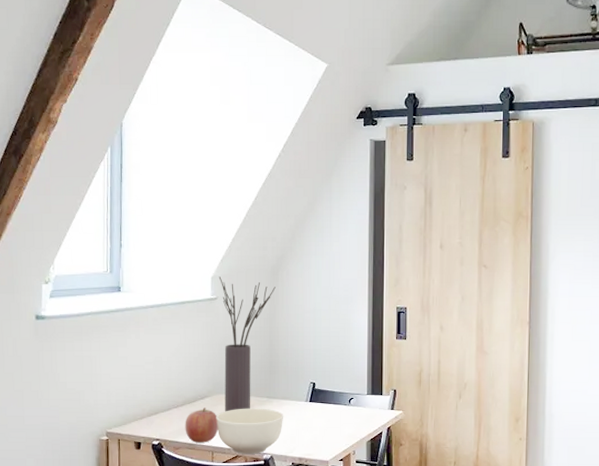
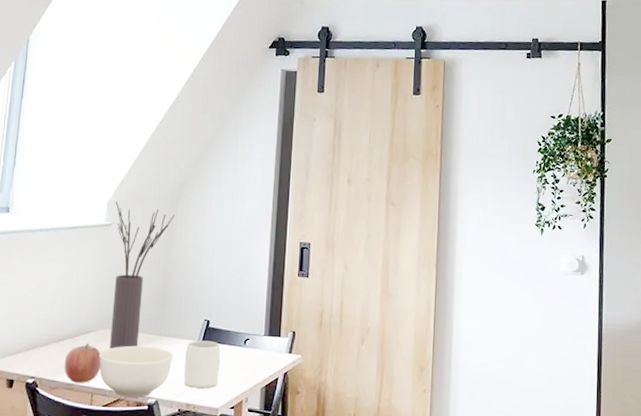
mug: none [294,401,327,444] -> present [183,340,221,389]

